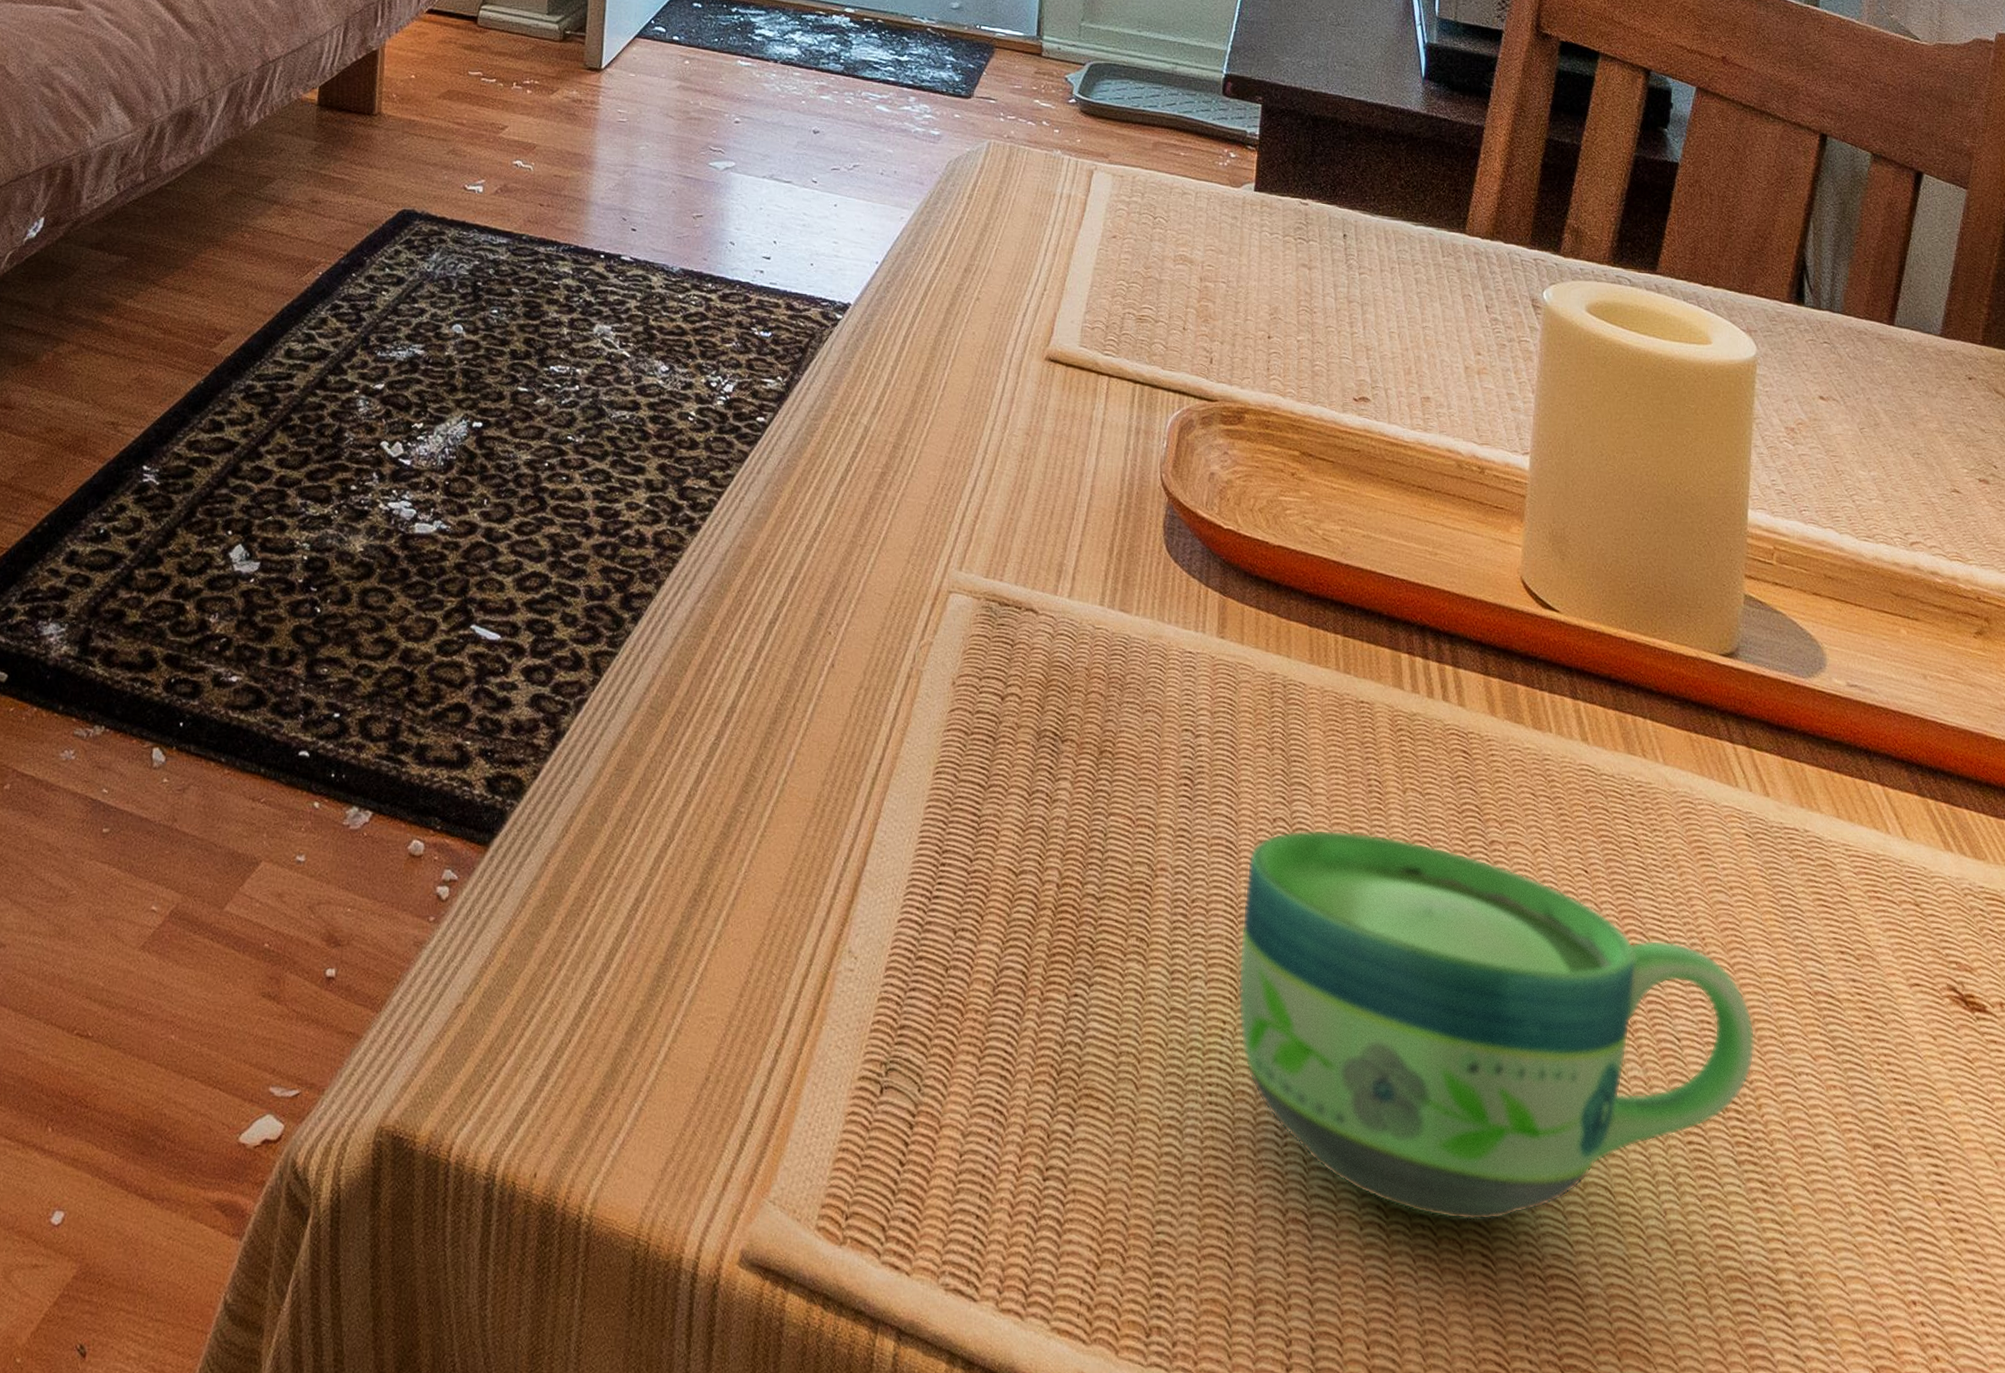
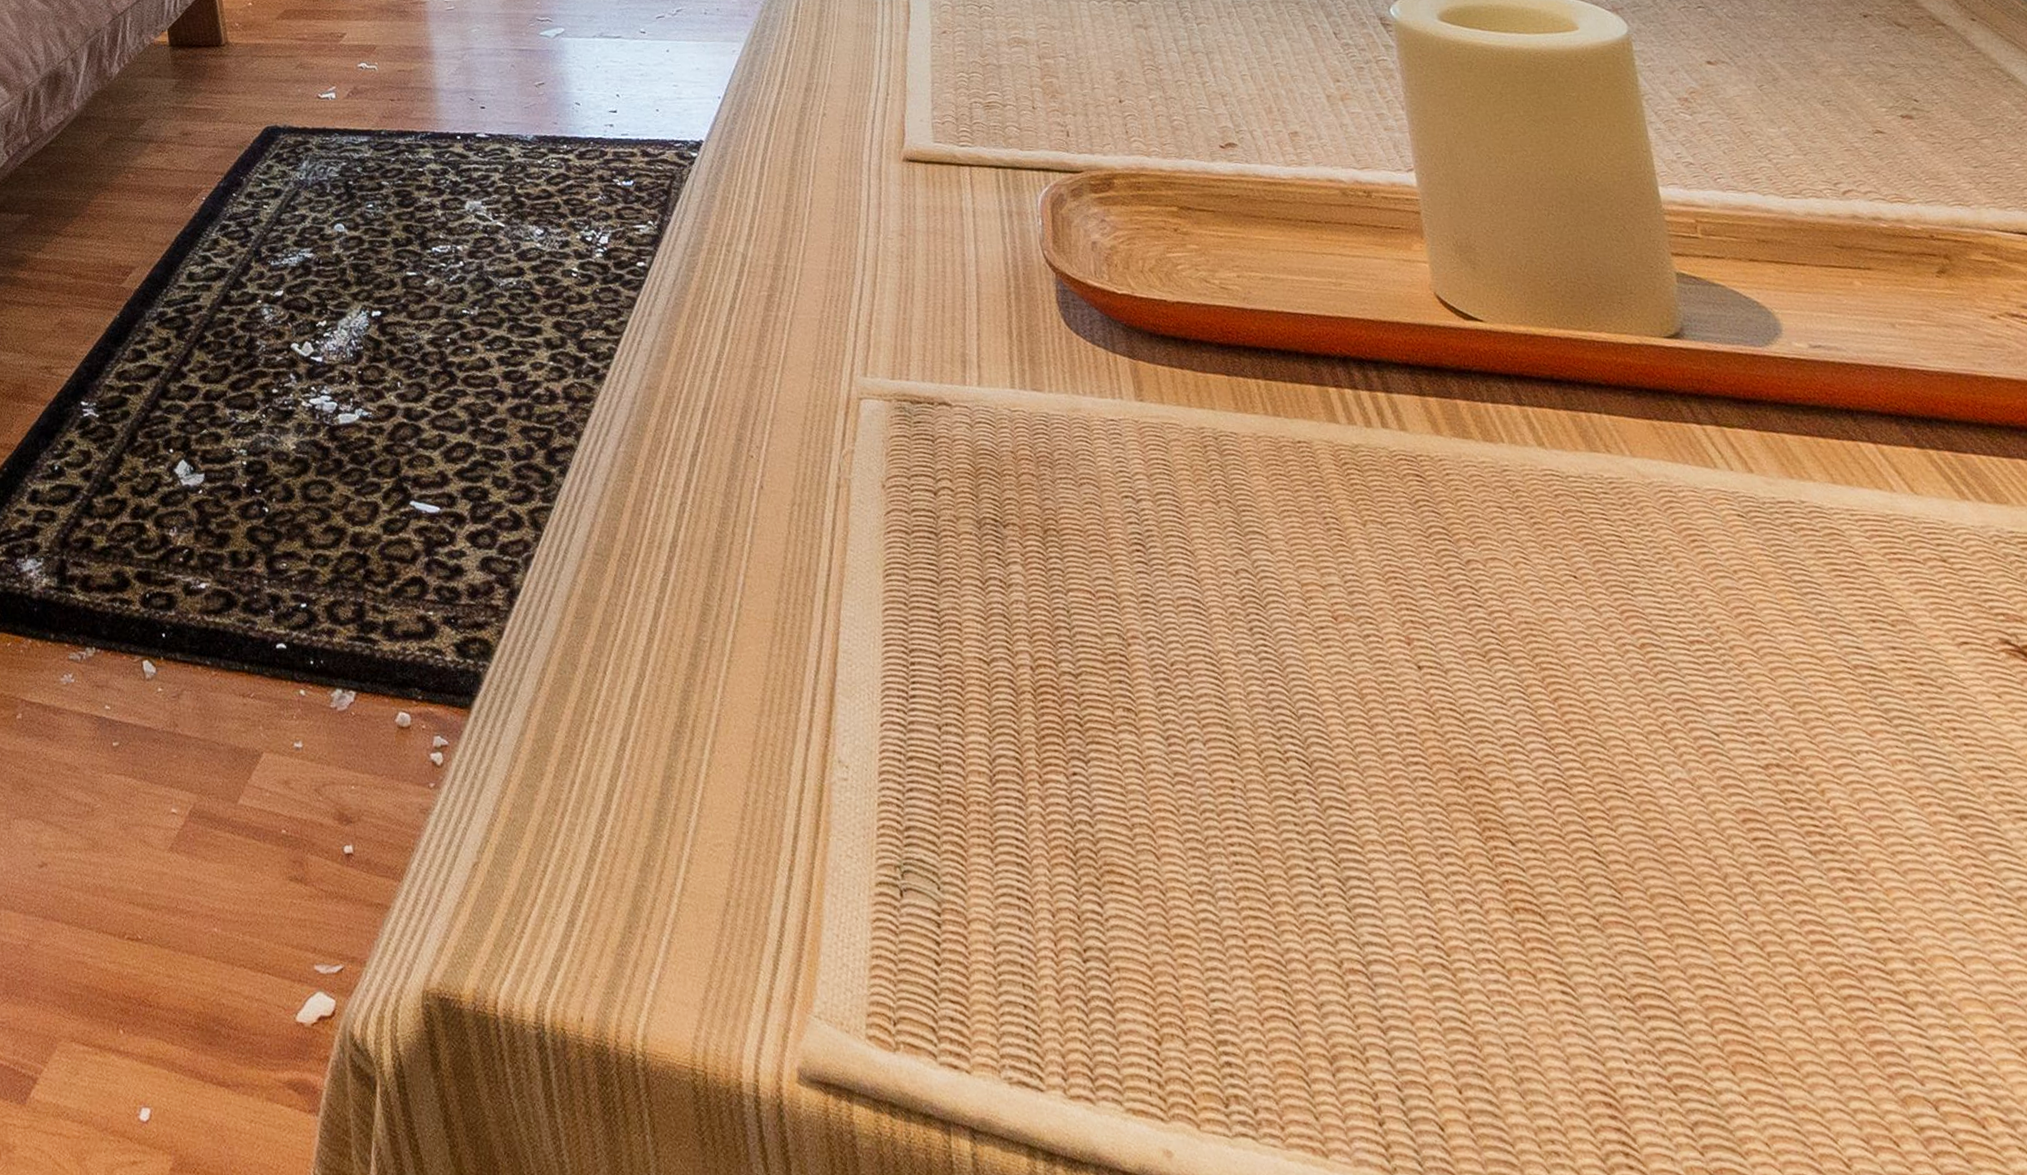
cup: present [1238,829,1755,1221] -> none [1219,571,1805,950]

